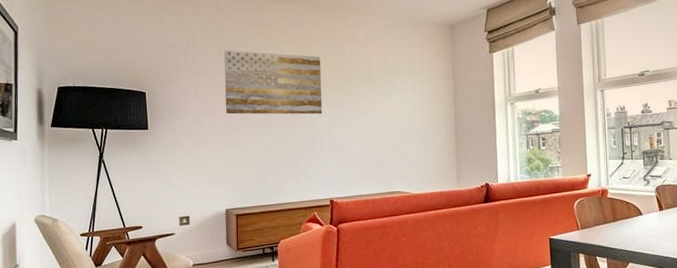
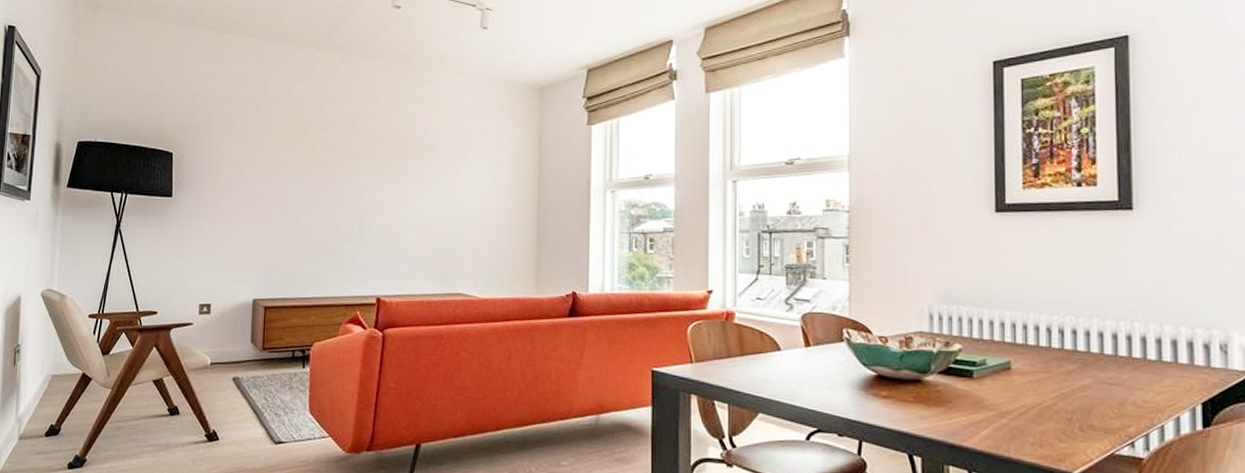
wall art: present [223,50,323,115] -> none [261,106,377,191]

